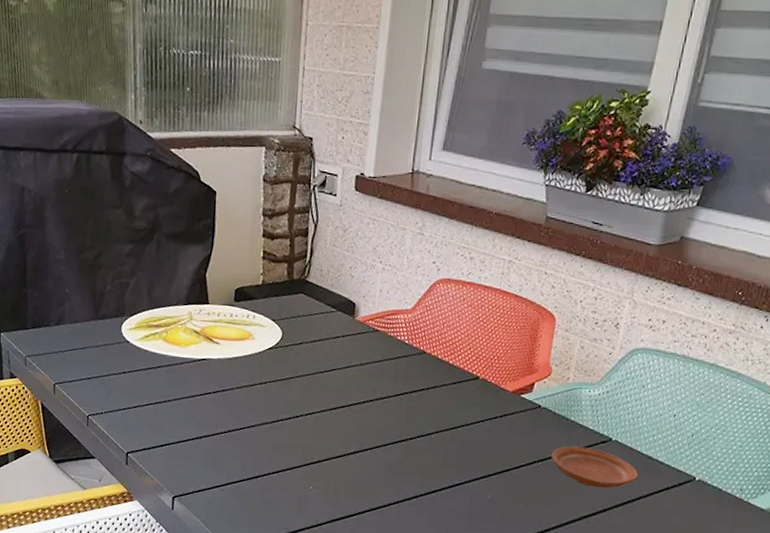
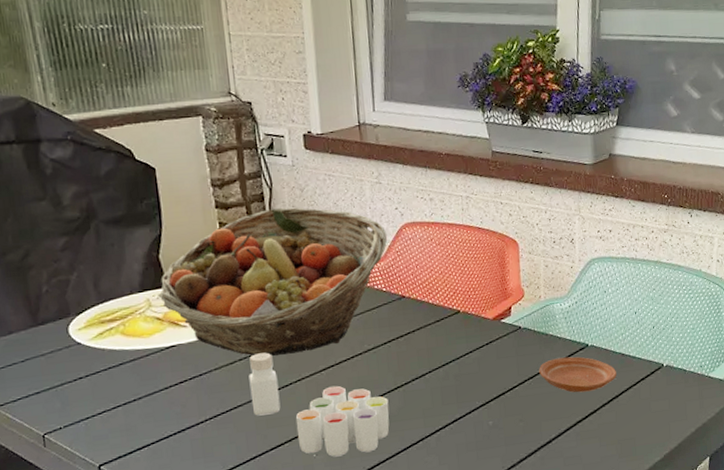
fruit basket: none [200,245,420,388] -> present [159,207,388,356]
pepper shaker: none [263,381,291,441] -> present [249,352,281,416]
drinking glass: none [299,426,390,497] -> present [295,386,390,457]

